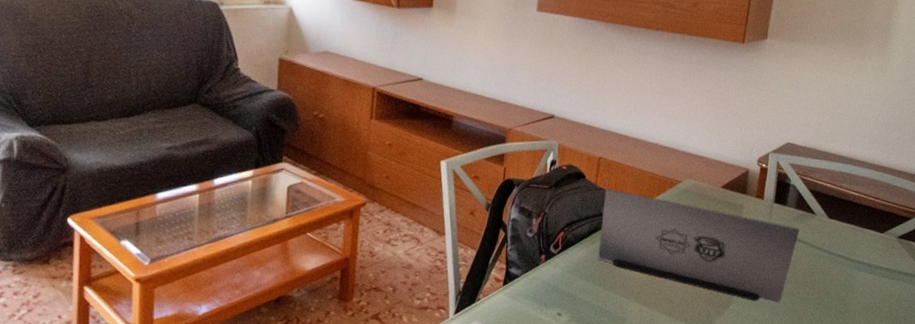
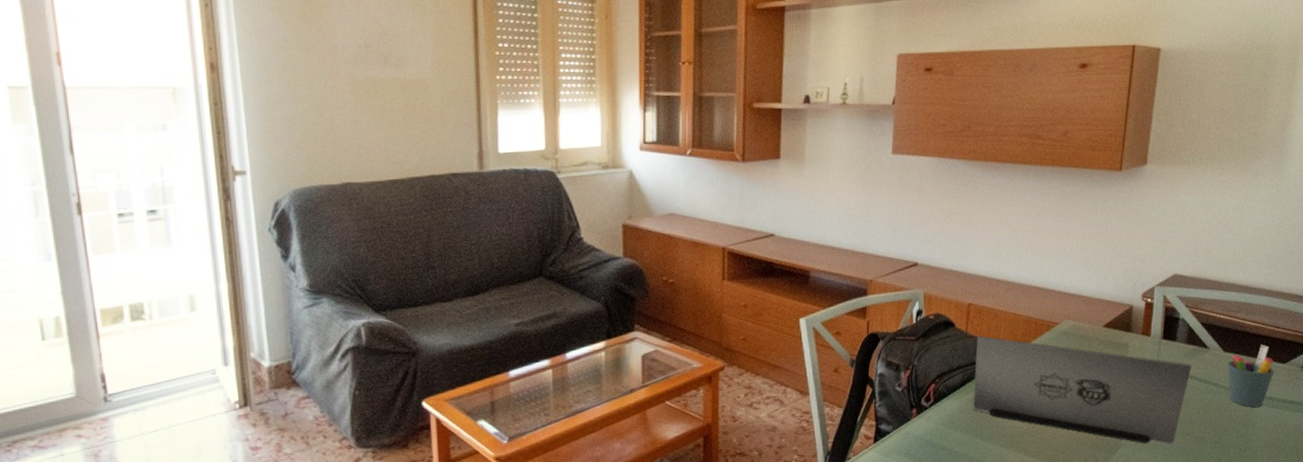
pen holder: none [832,213,873,273] -> present [1227,344,1274,408]

